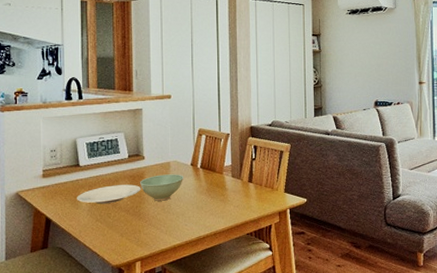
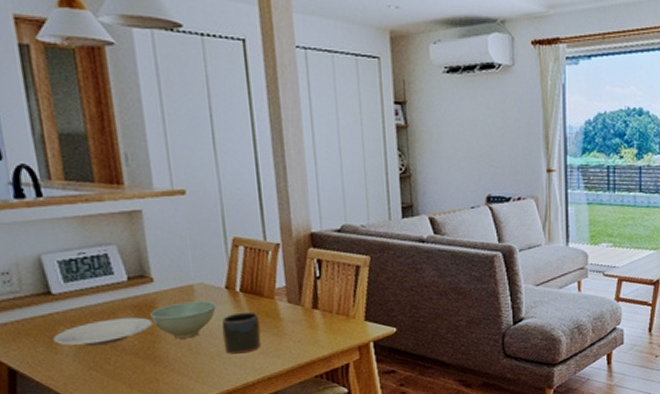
mug: none [186,183,212,214] -> present [221,311,261,354]

